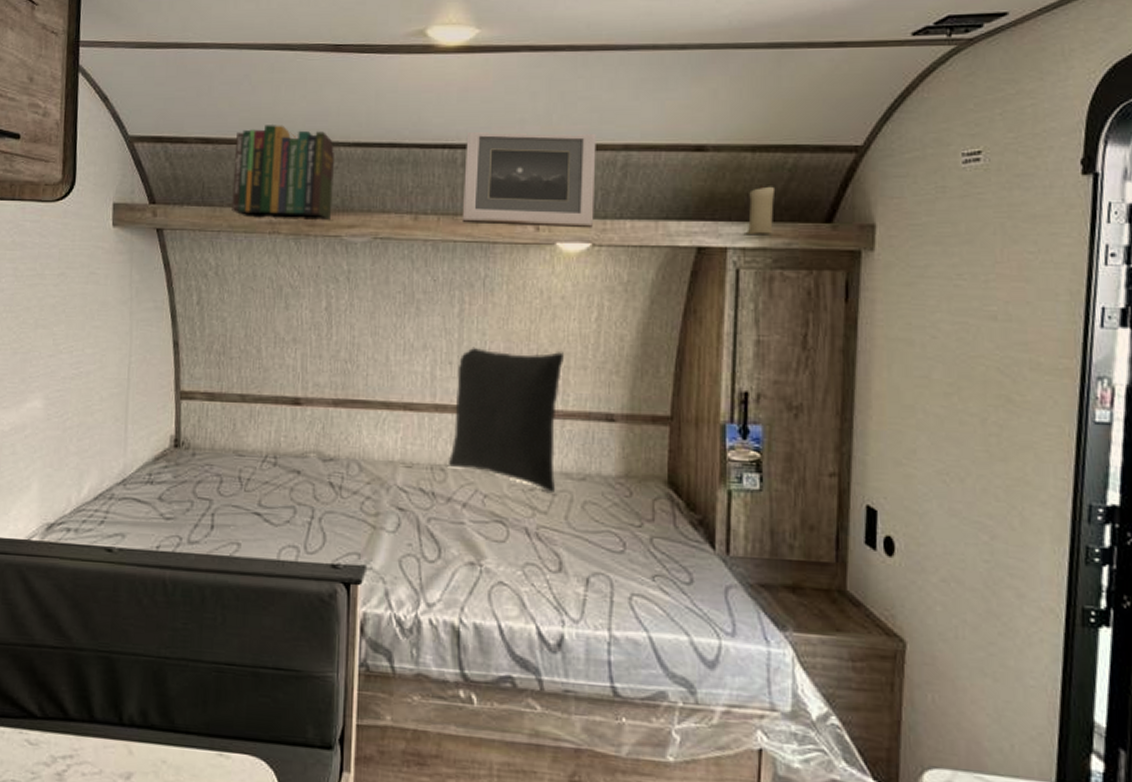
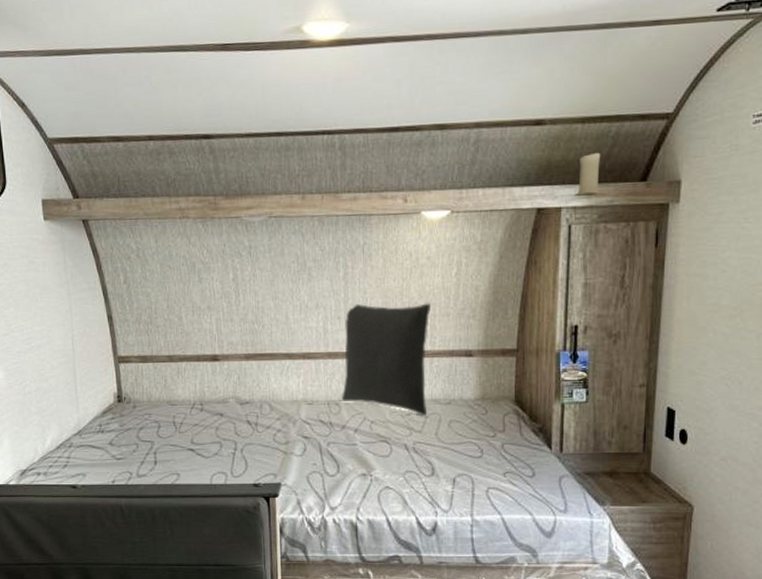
books: present [232,125,336,221] -> none [143,121,232,206]
picture frame: present [462,132,596,228] -> none [341,115,453,200]

